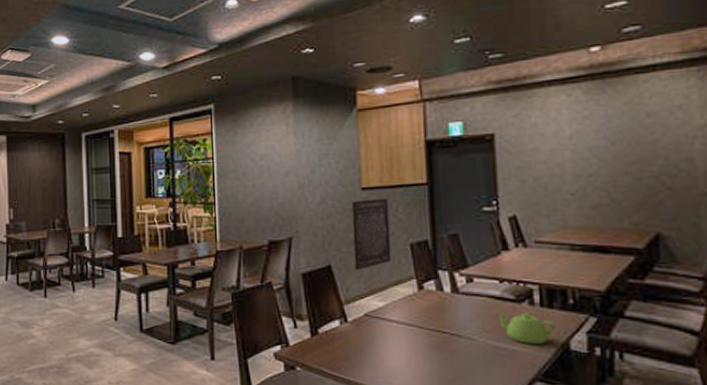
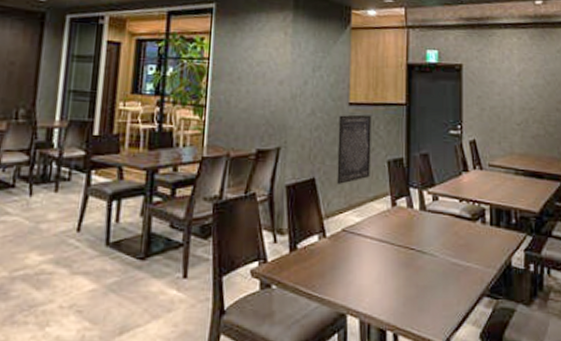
teapot: present [496,310,557,344] -> none [455,227,502,261]

